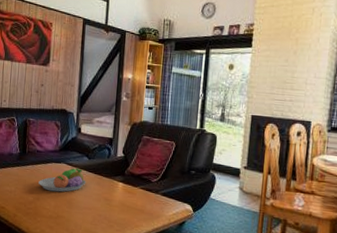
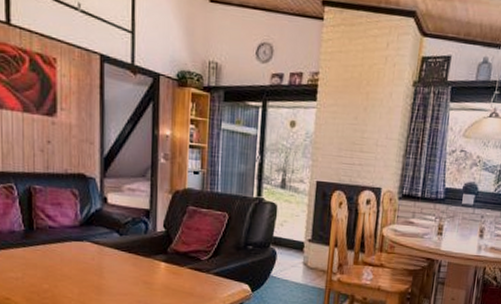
fruit bowl: present [38,168,86,192] -> none [55,246,119,277]

